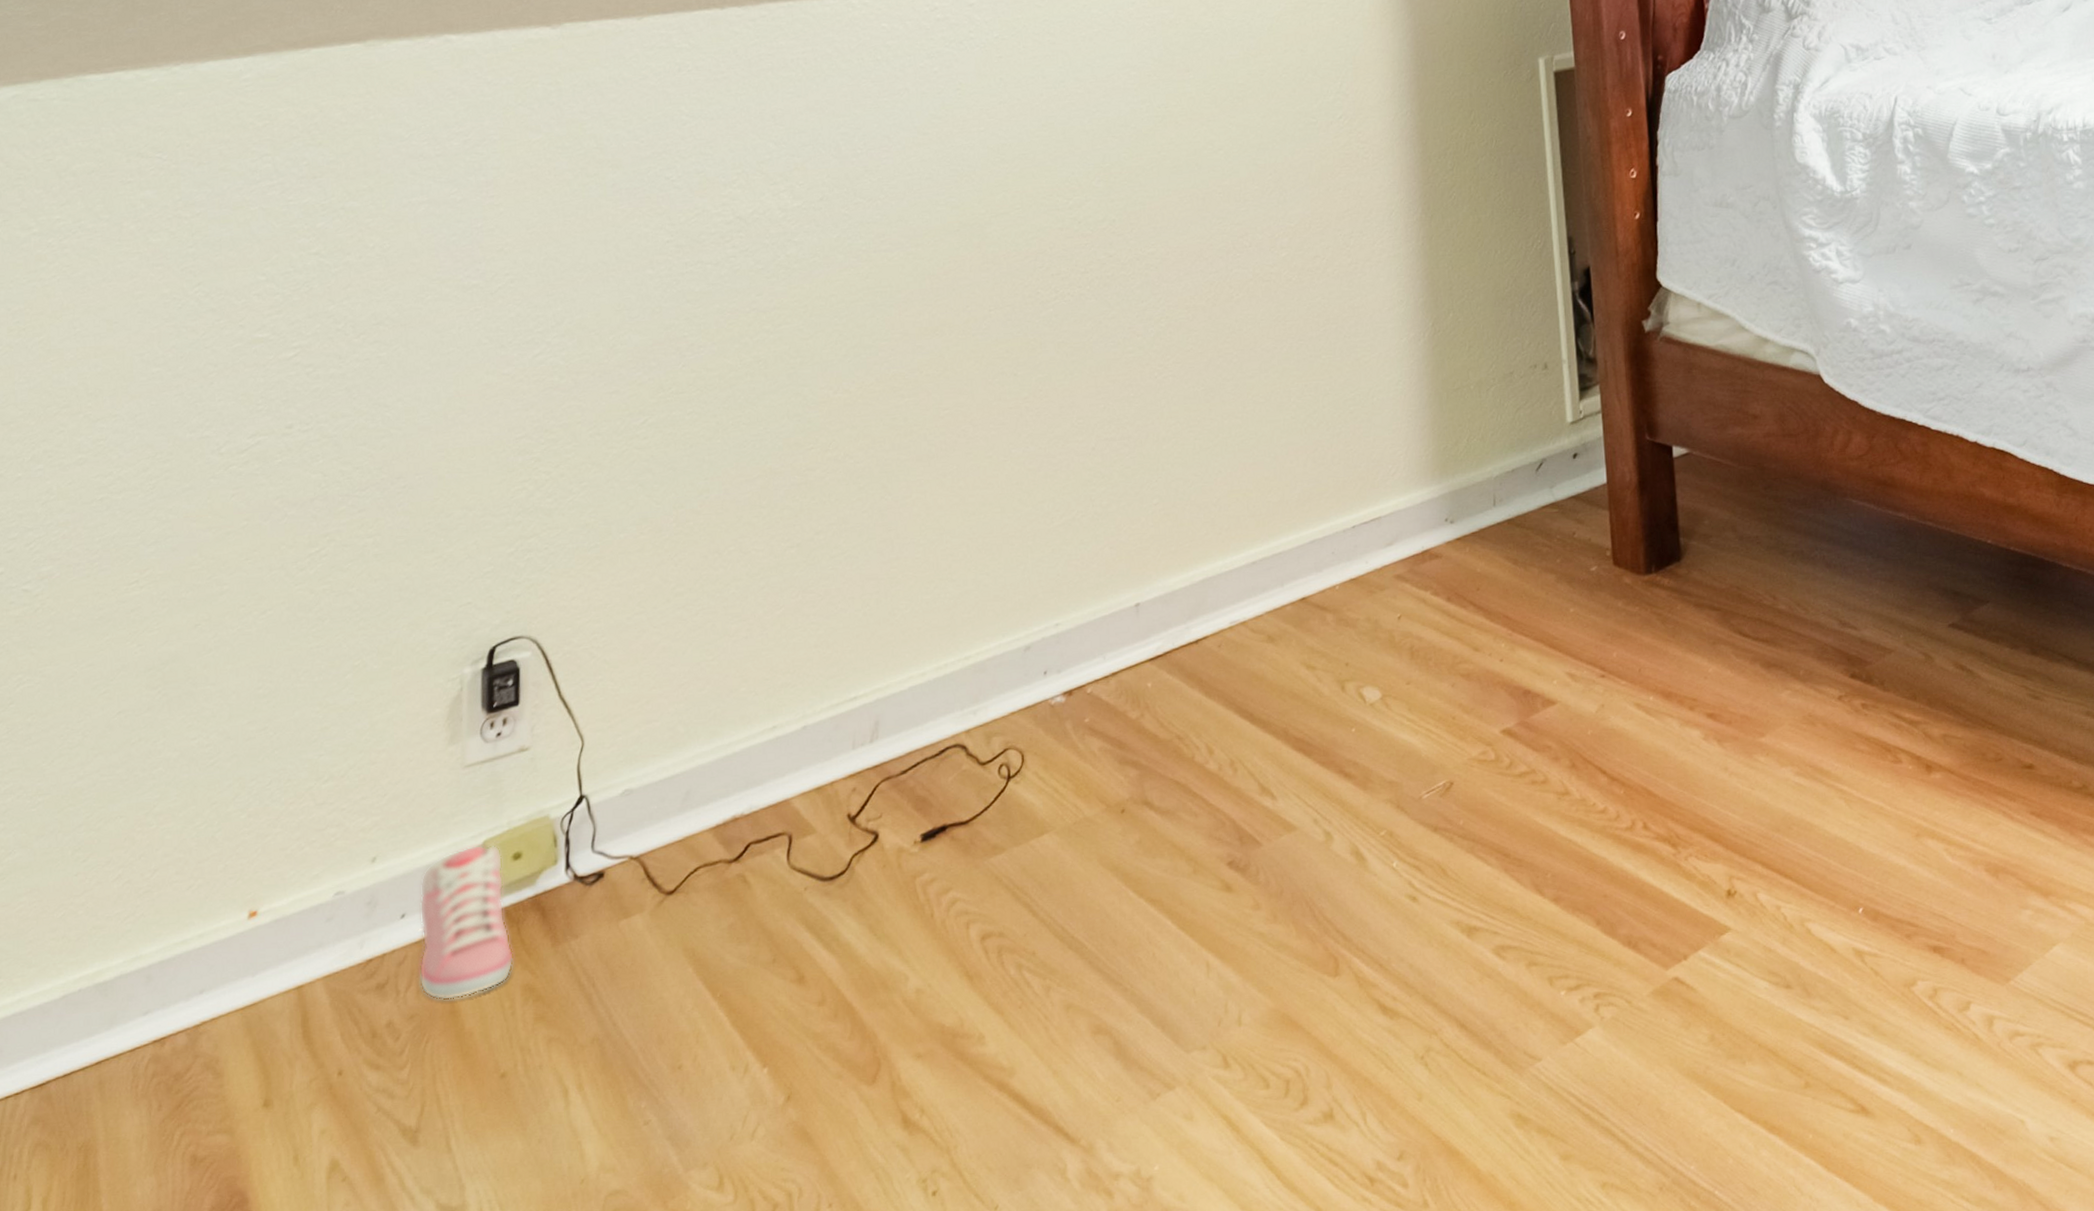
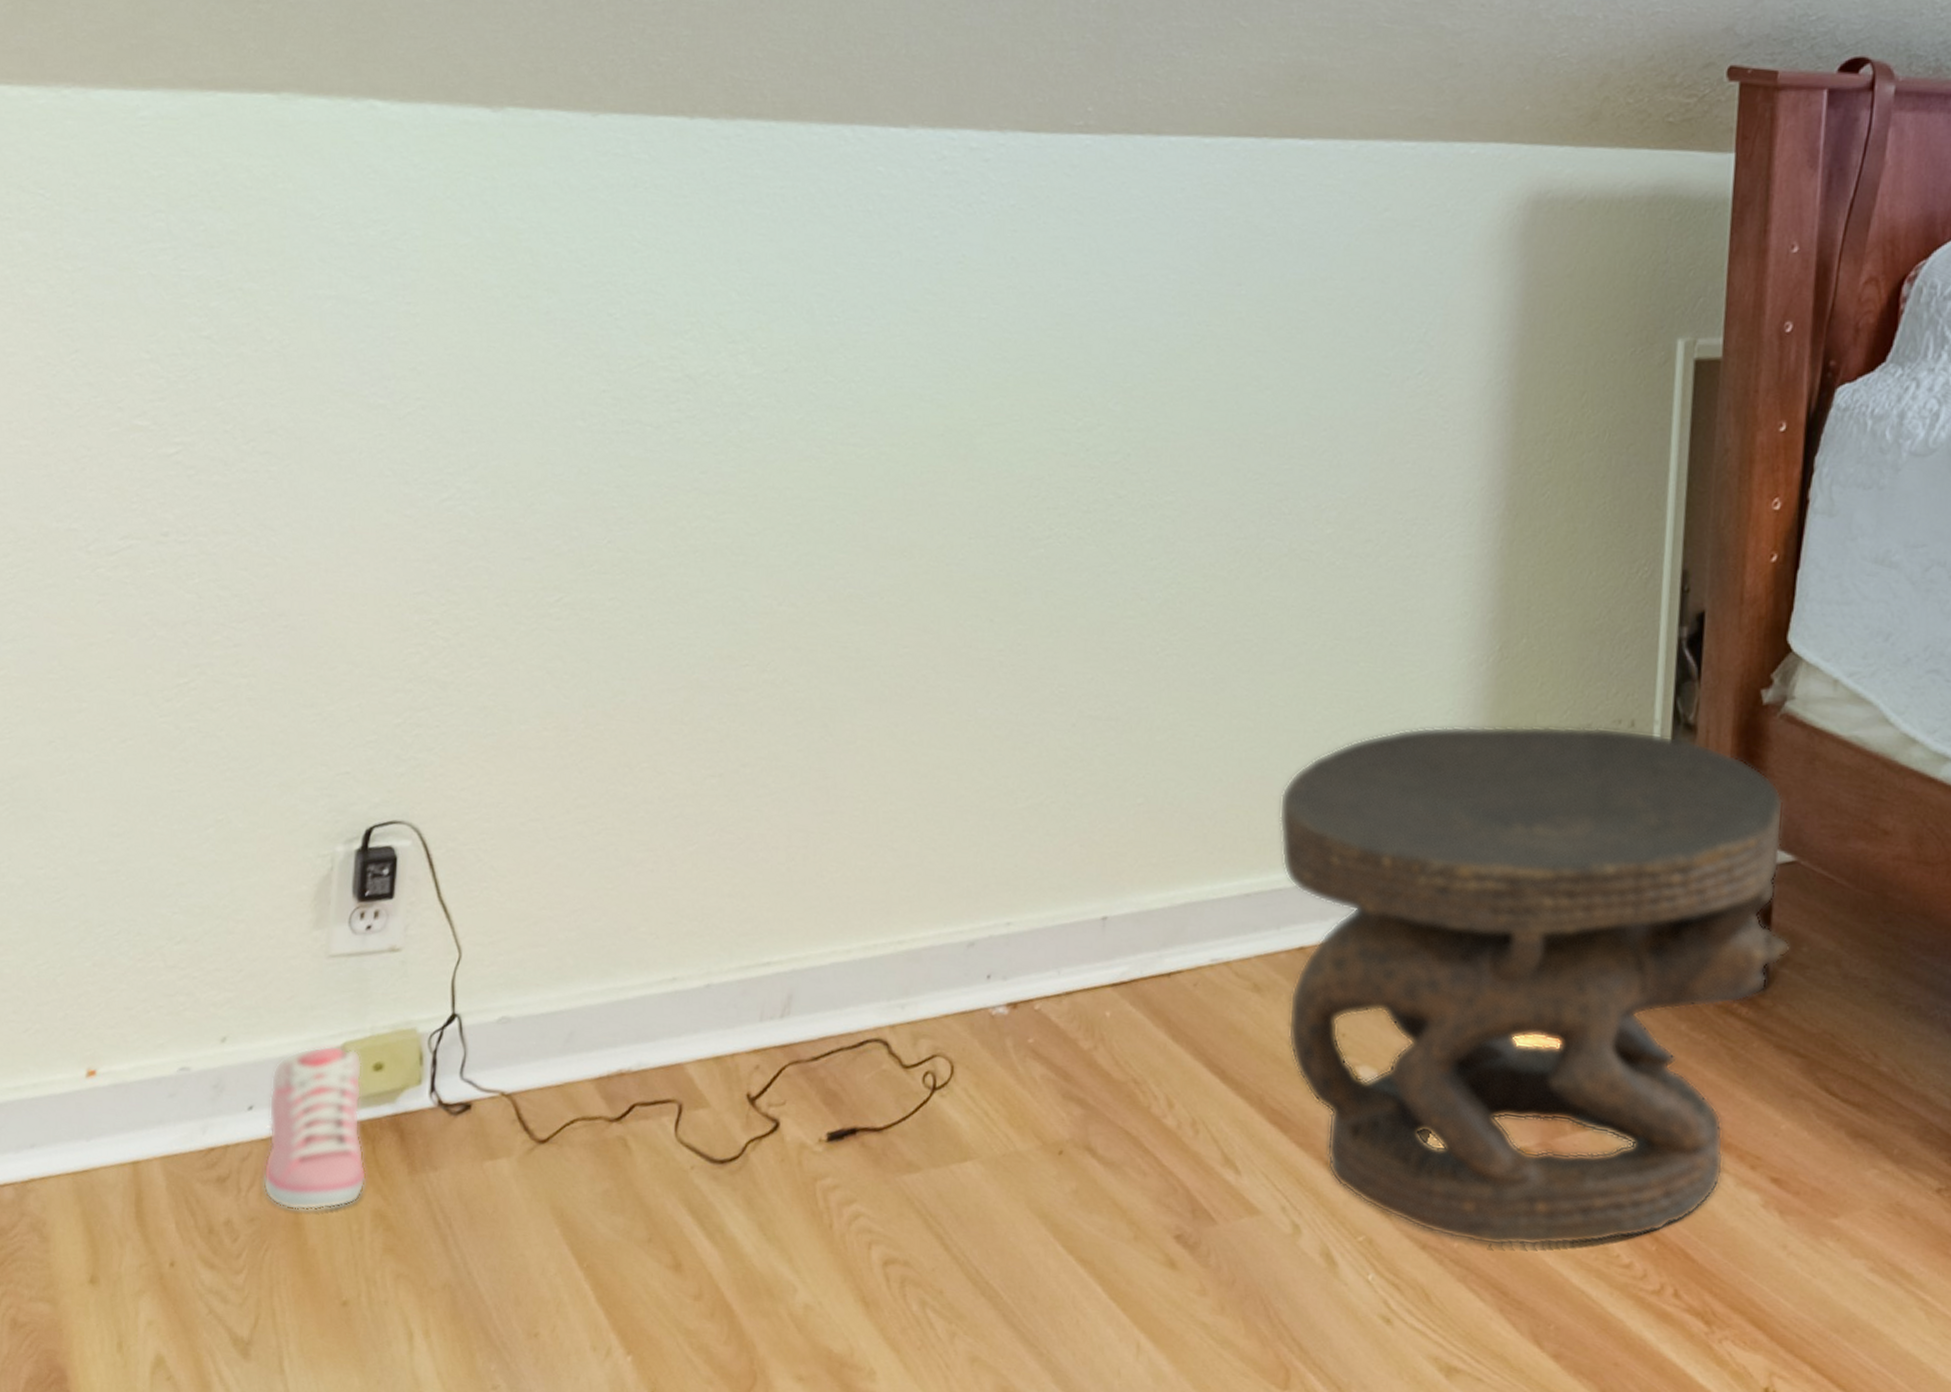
carved stool: none [1270,370,1695,818] -> present [1278,725,1790,1247]

